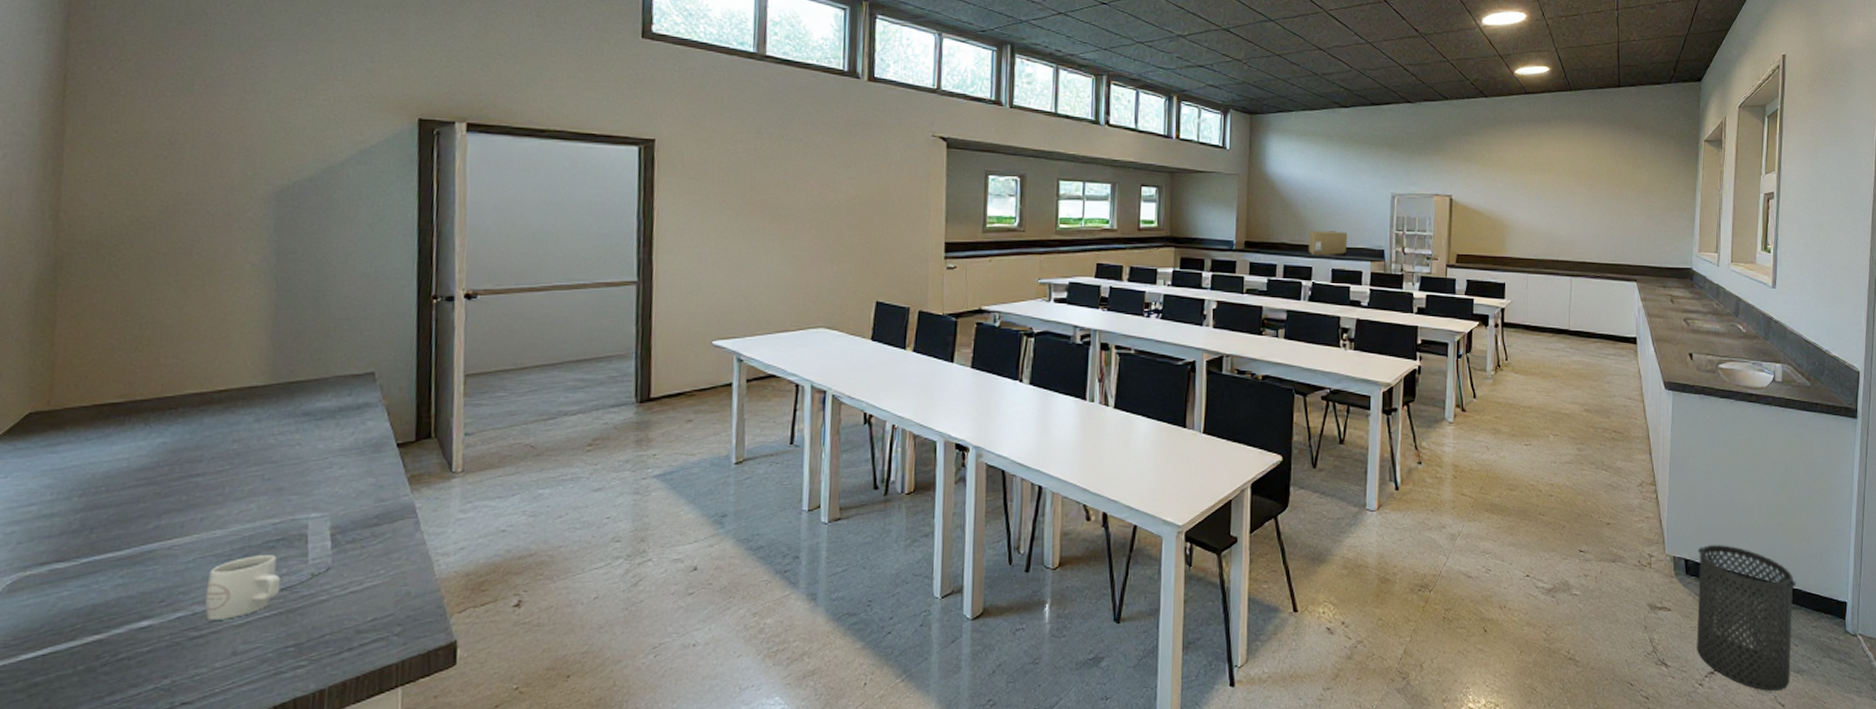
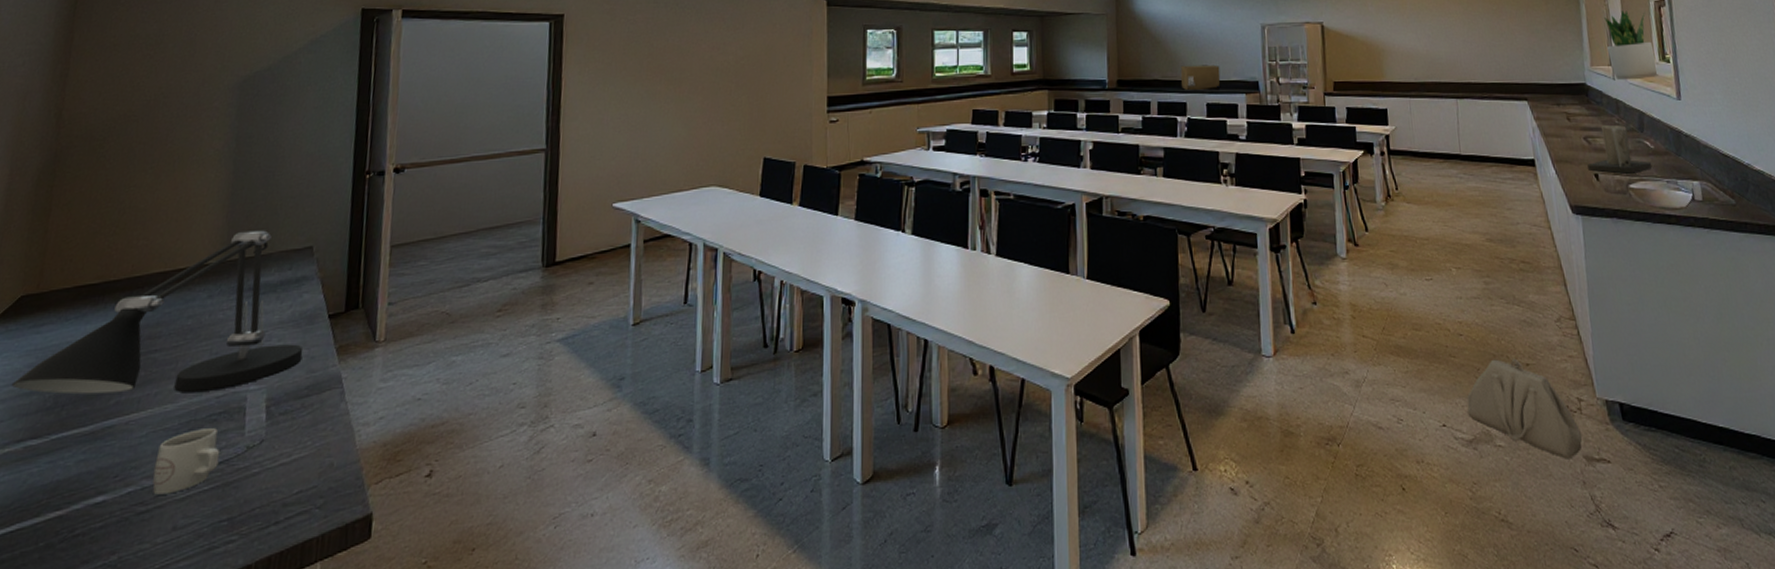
desk lamp: none [27,353,370,519] -> present [11,230,303,395]
handbag: none [1550,518,1649,607] -> present [1466,358,1583,459]
paper towel roll: none [1684,309,1742,354] -> present [1587,125,1653,174]
trash can: present [1696,545,1796,691] -> none [1632,385,1763,557]
planter: none [1715,201,1758,267] -> present [1604,11,1658,81]

